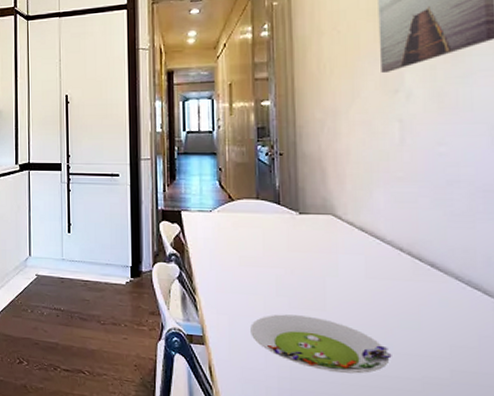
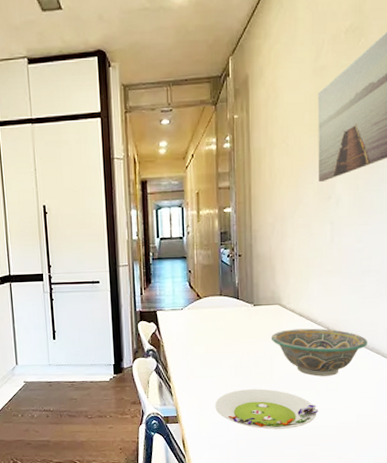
bowl: none [322,246,461,312] -> present [271,328,368,377]

